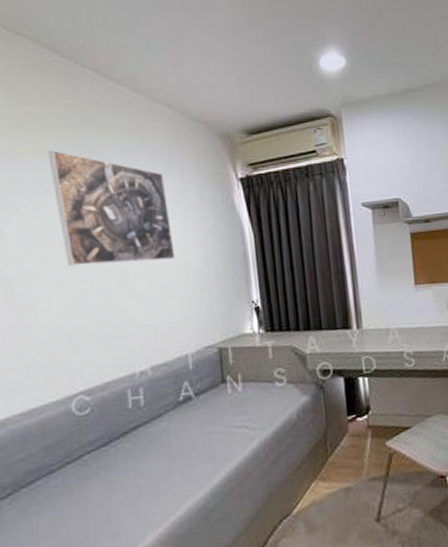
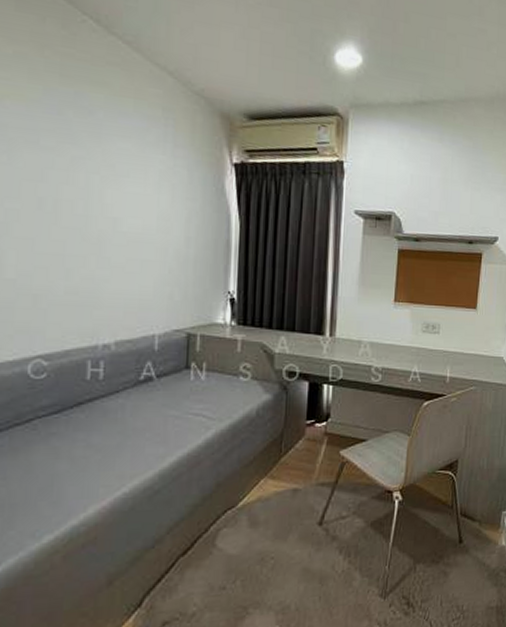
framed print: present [47,149,176,266] -> none [34,97,156,235]

